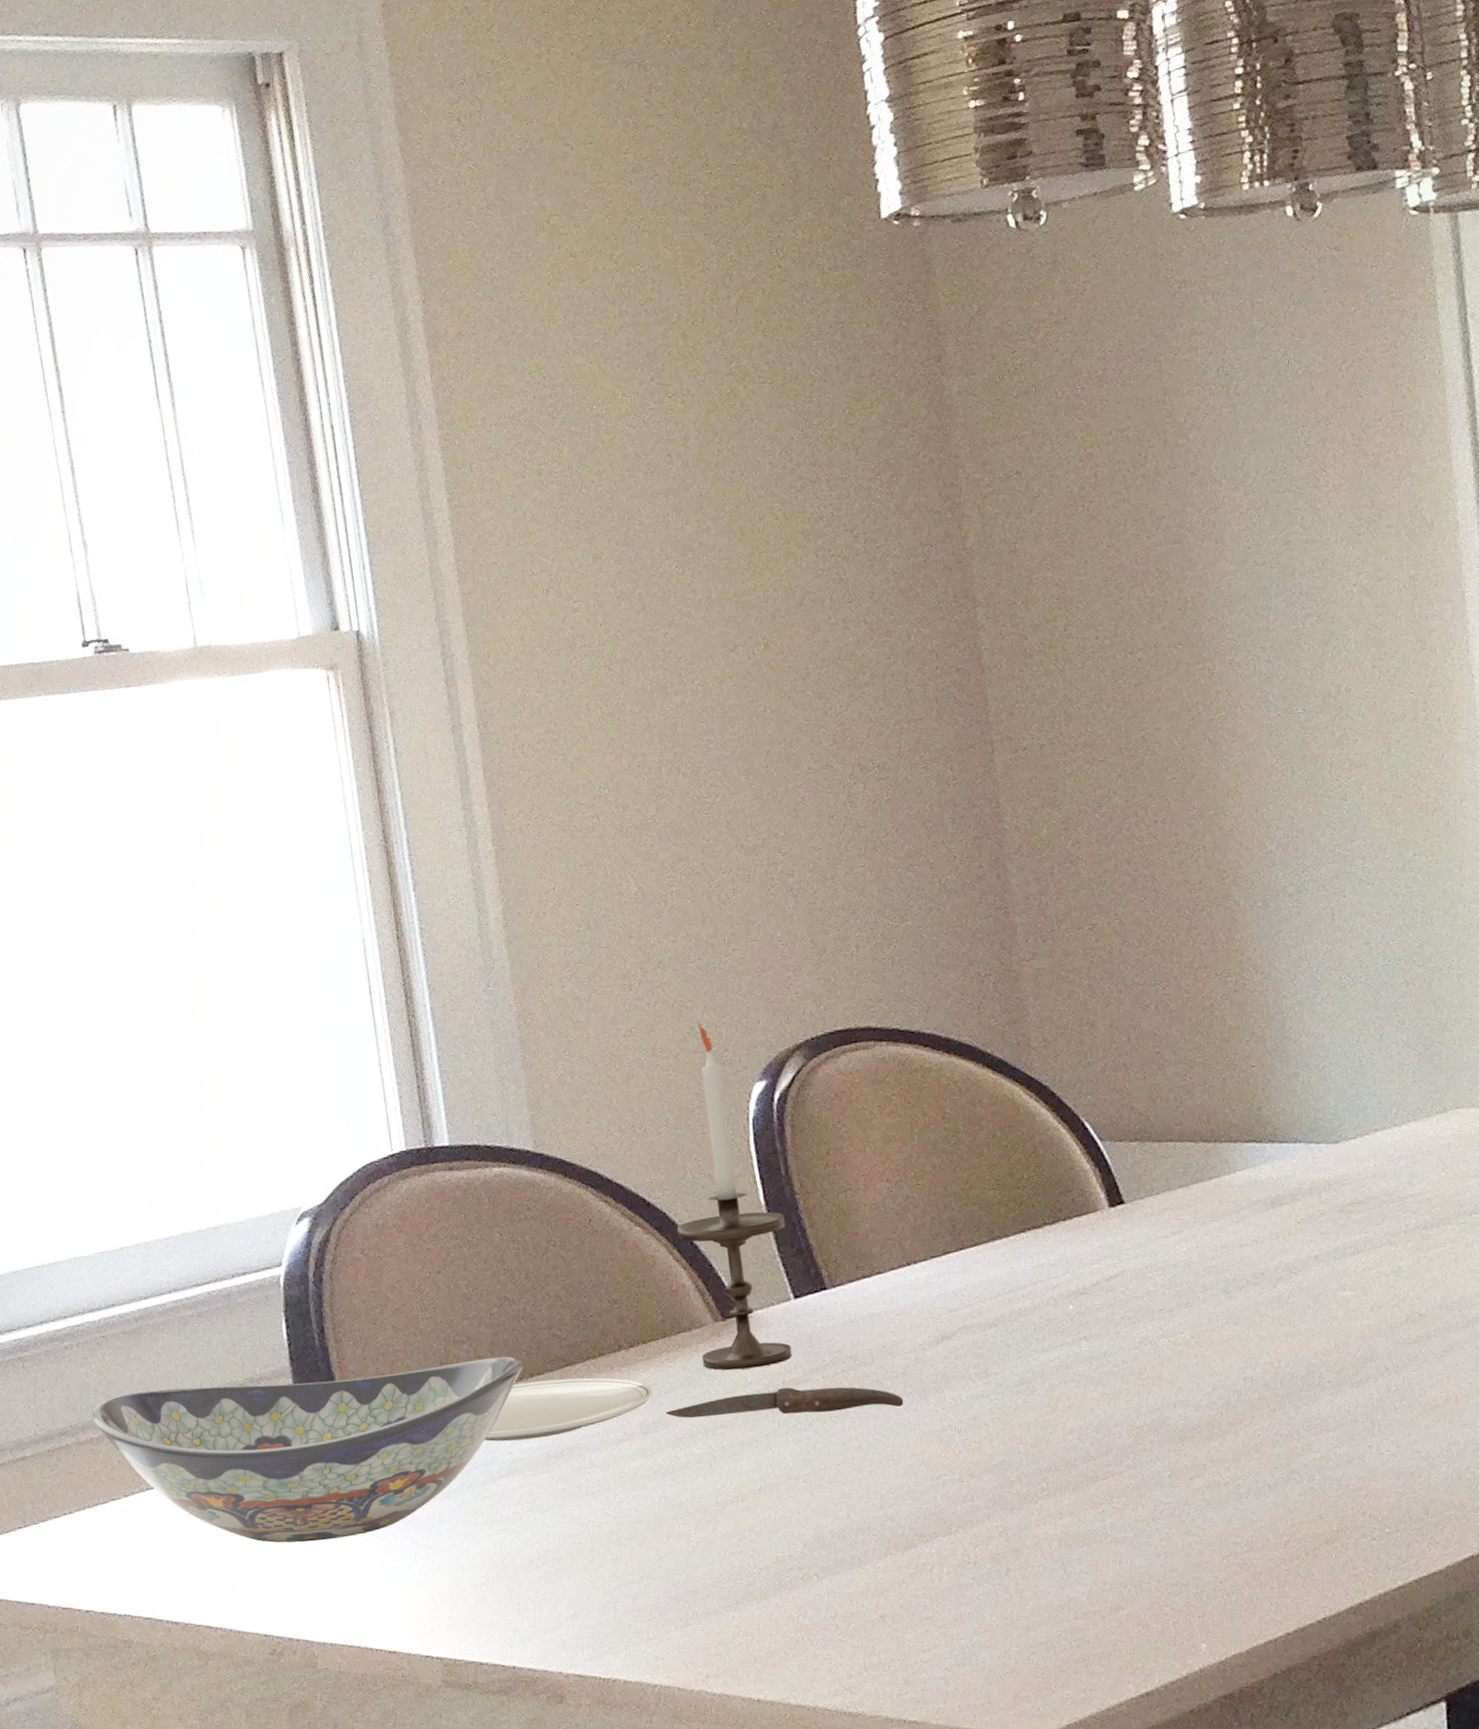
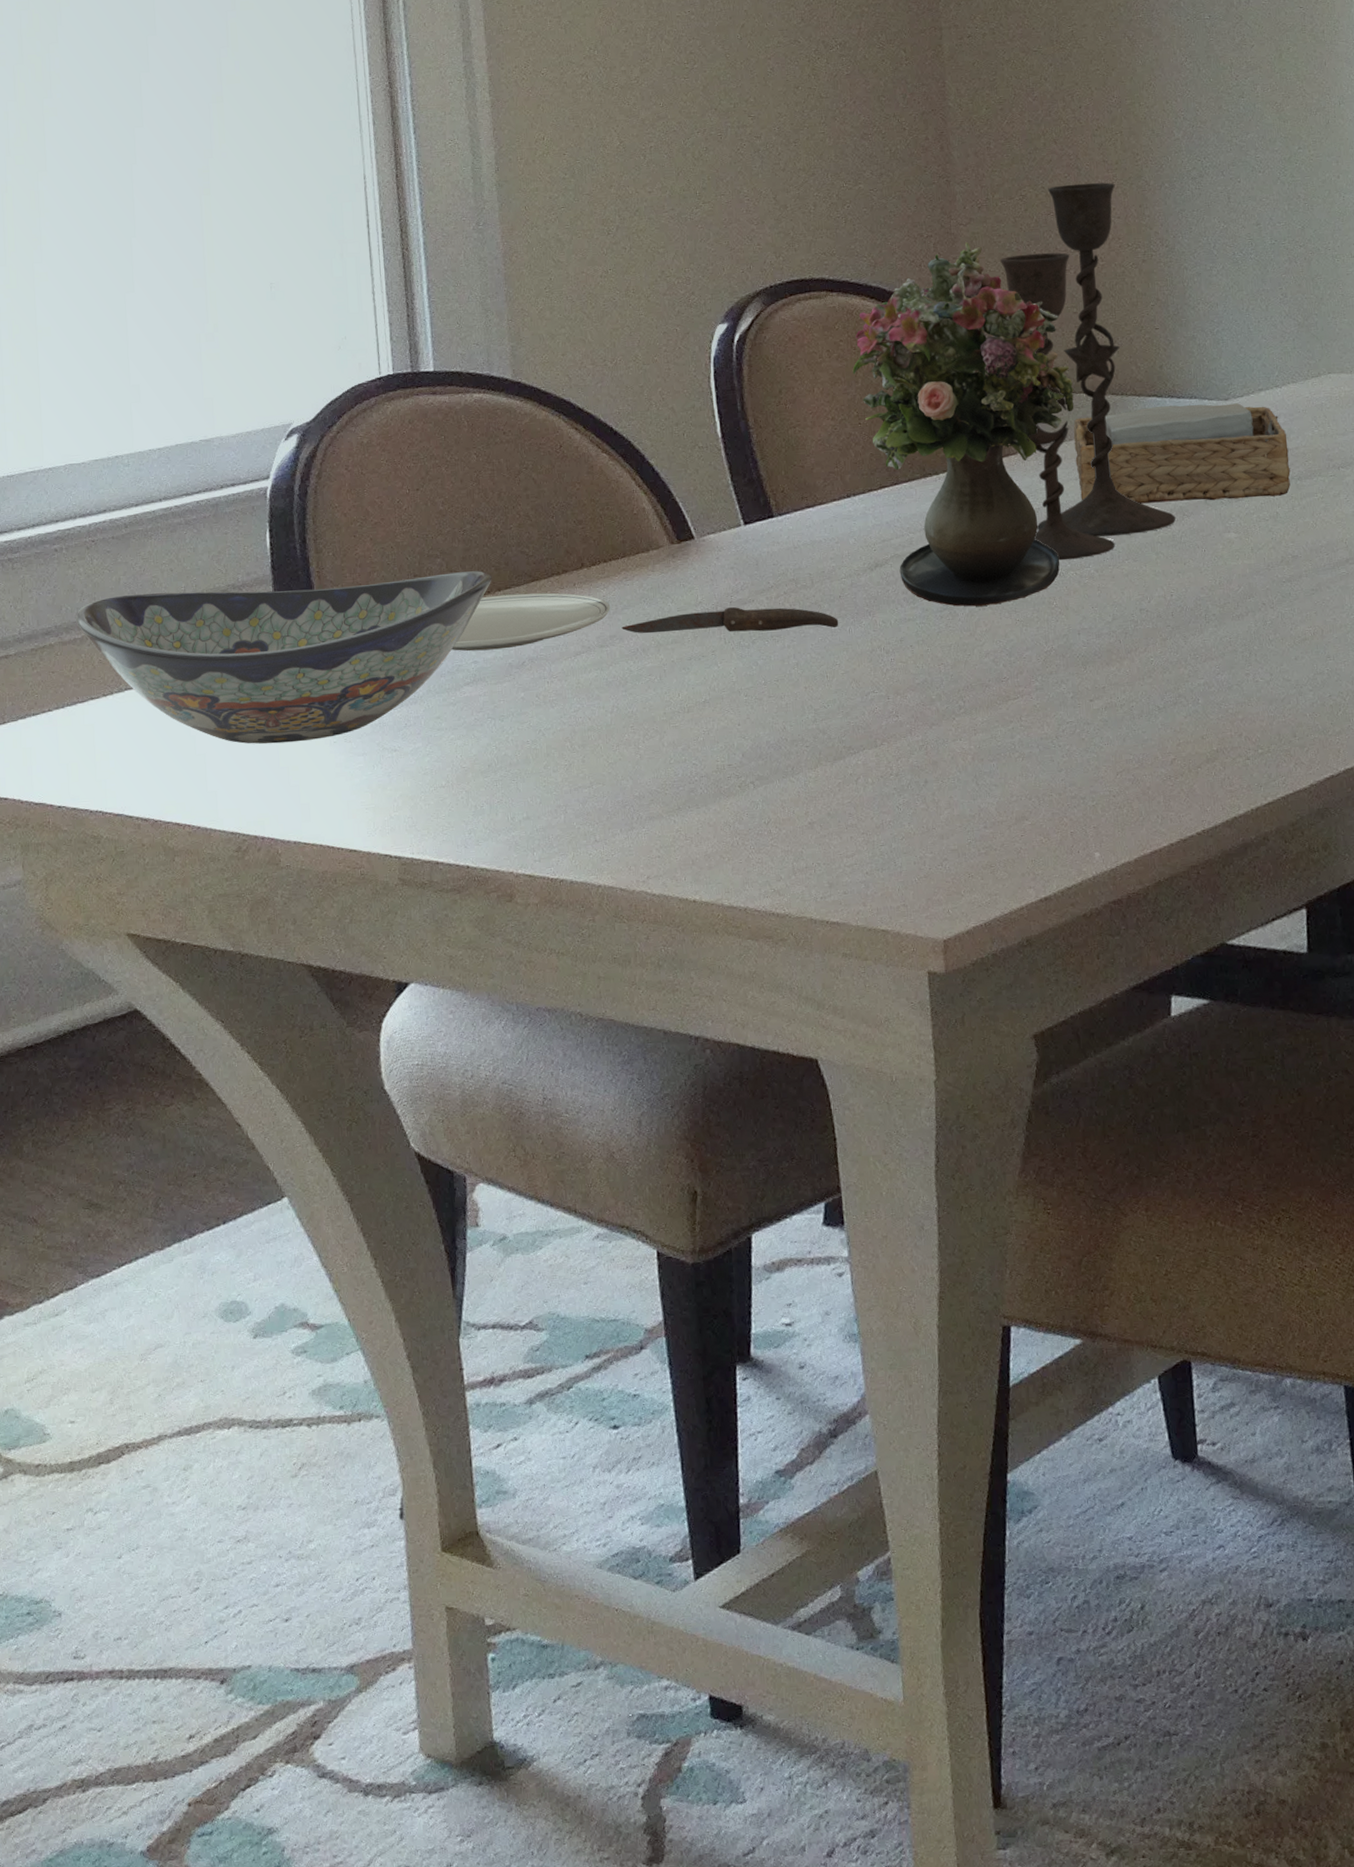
candlestick: present [676,1023,792,1371] -> none [640,268,740,590]
bouquet: none [907,979,1161,1380] -> present [852,242,1074,607]
candlestick: none [1070,904,1282,1327] -> present [1000,182,1176,561]
napkin holder: none [1160,1146,1415,1262] -> present [1073,403,1290,504]

